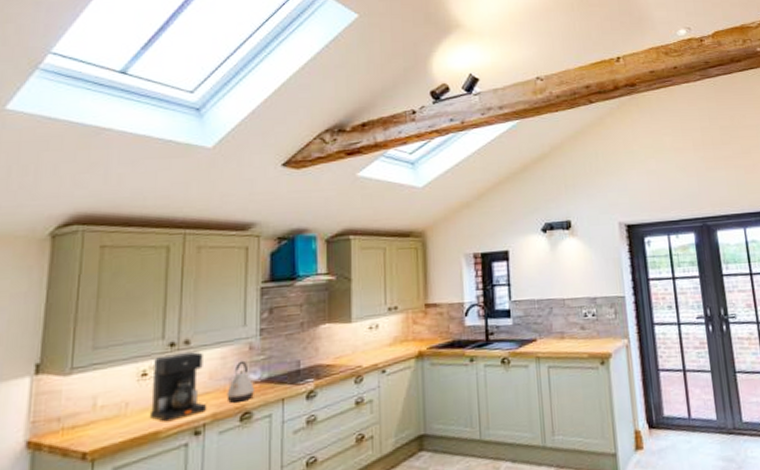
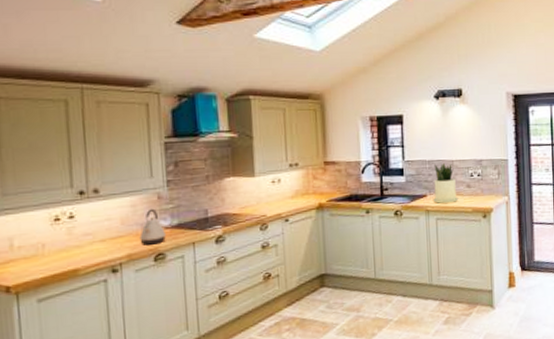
coffee maker: present [149,351,207,422] -> none [65,199,122,261]
planter: none [543,303,573,349] -> present [432,163,459,204]

